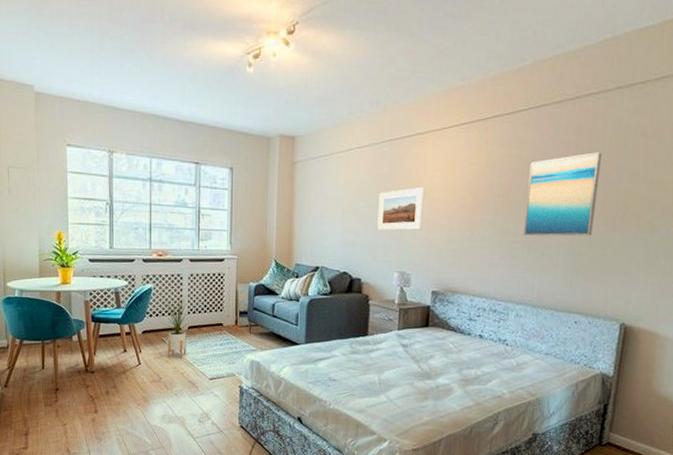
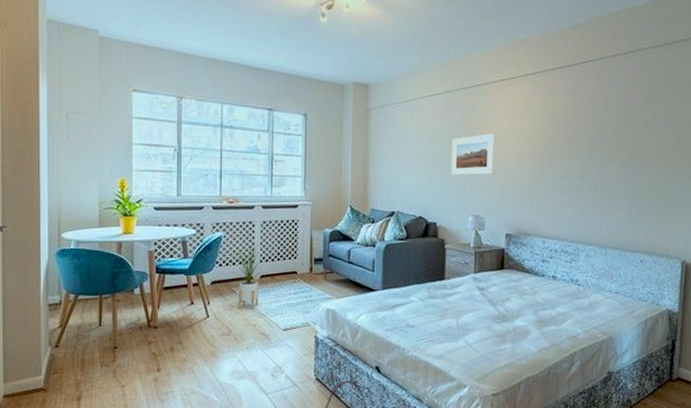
wall art: present [523,152,602,237] -> none [589,102,655,180]

